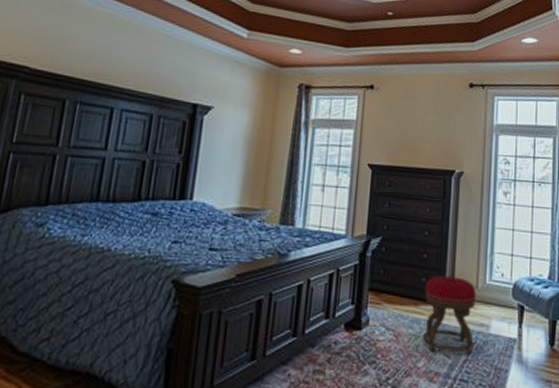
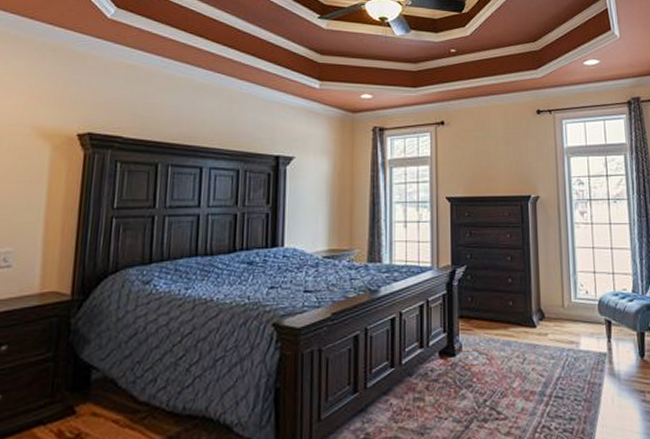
stool: present [423,276,476,355] -> none [512,298,566,372]

